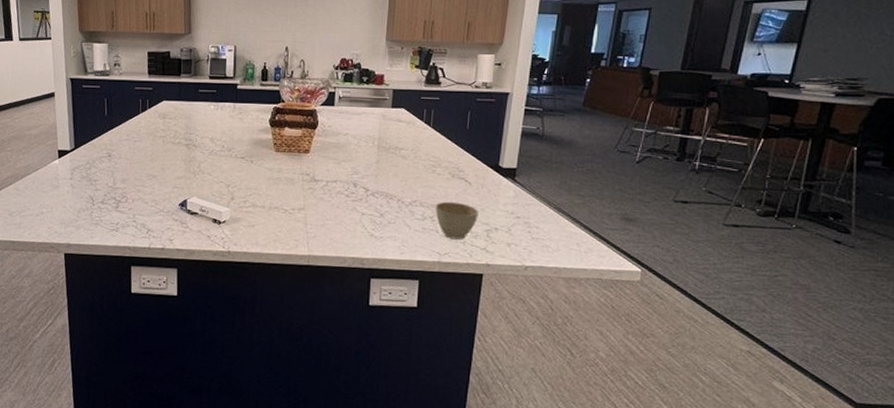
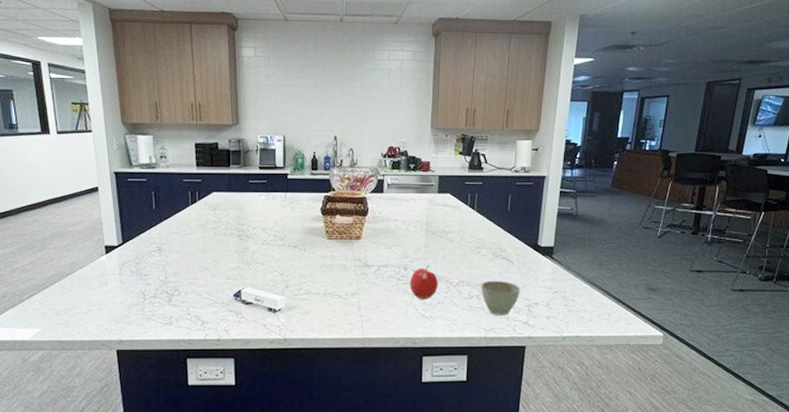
fruit: none [359,183,390,218] -> present [410,265,439,299]

